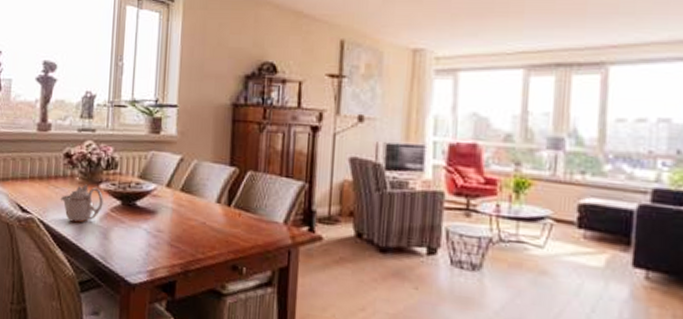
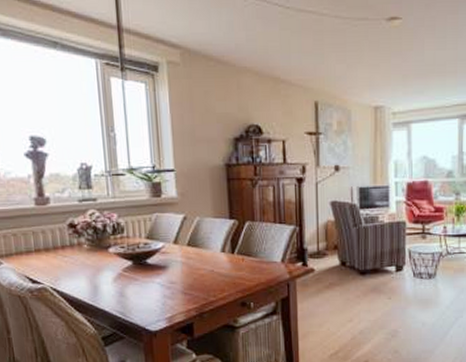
teapot: present [60,184,103,223] -> none [70,250,115,286]

